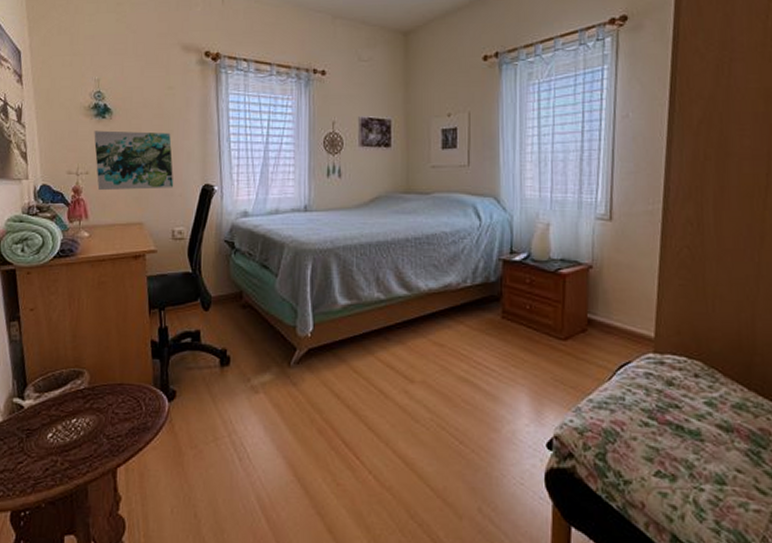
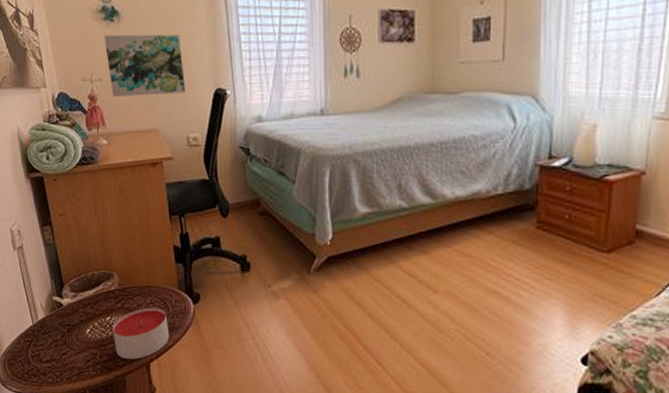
candle: none [77,406,141,466] -> present [112,307,170,360]

